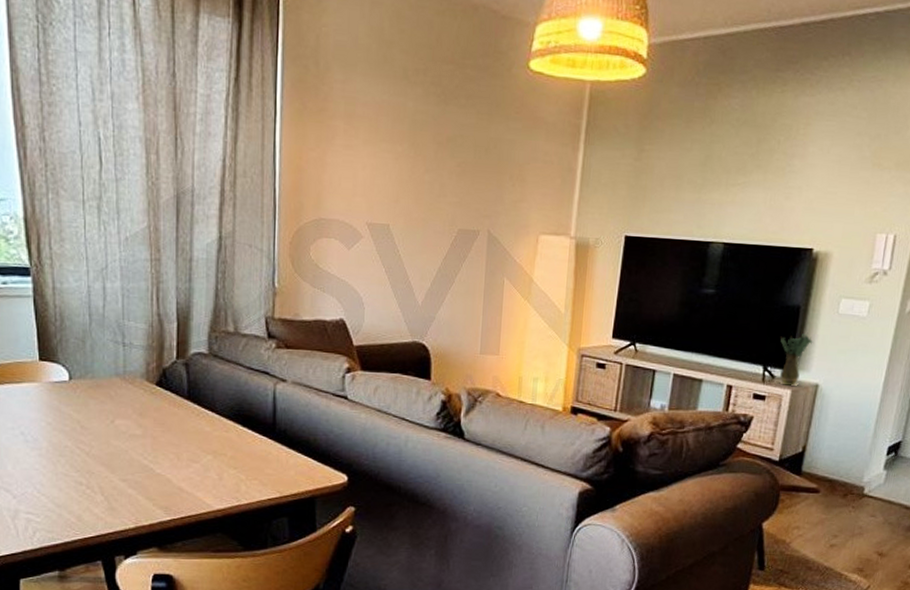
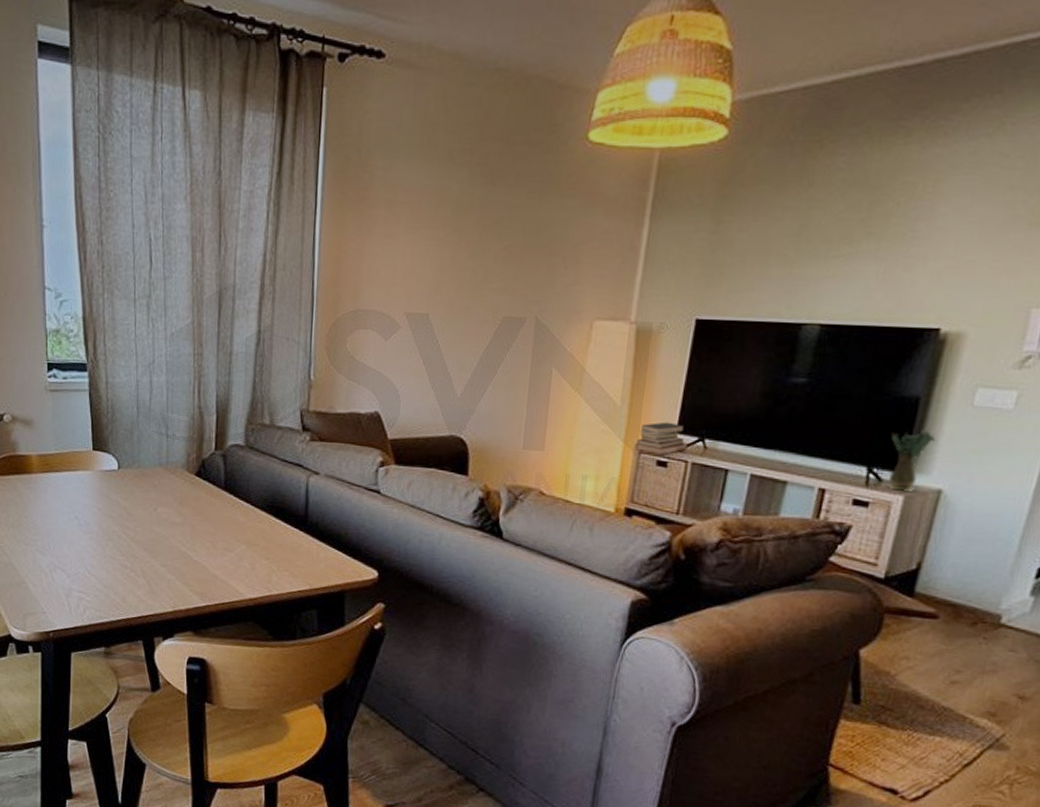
books: none [579,328,622,358] -> present [636,422,688,455]

